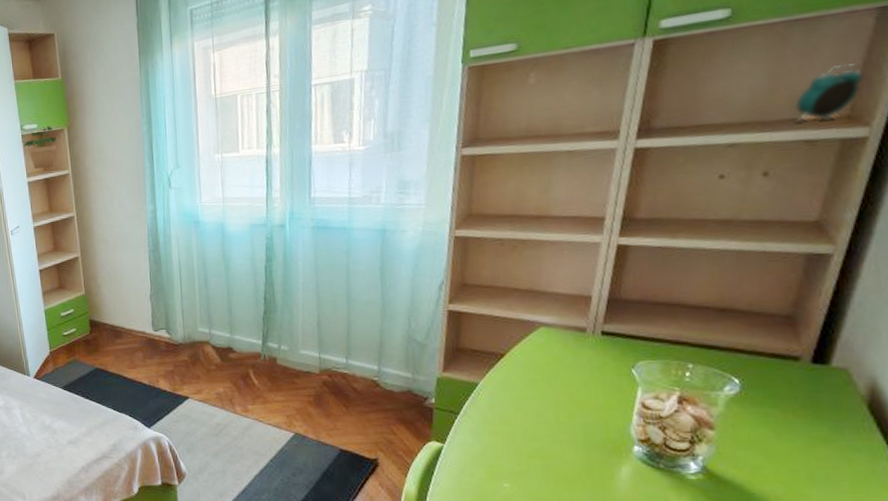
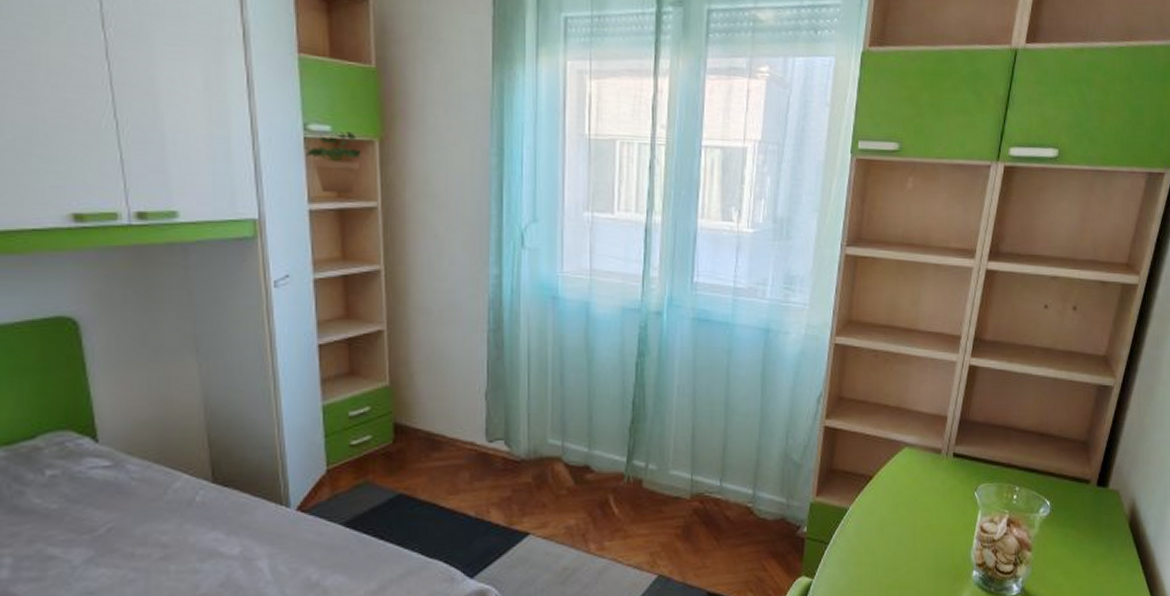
alarm clock: present [795,64,864,122] -> none [1096,218,1137,265]

